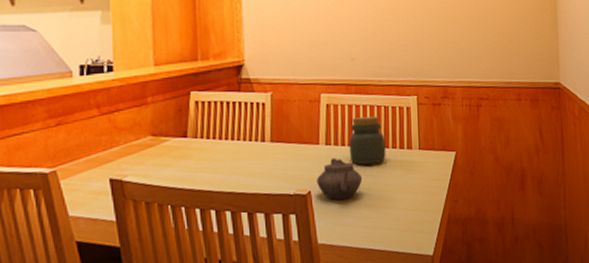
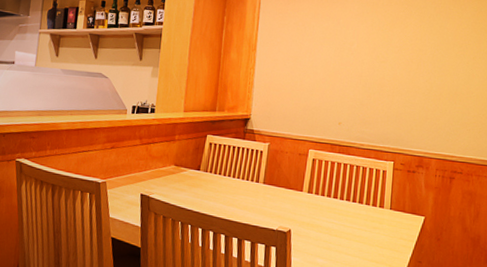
teapot: present [317,158,363,200] -> none [297,205,337,242]
jar: present [349,117,386,165] -> none [327,173,361,216]

